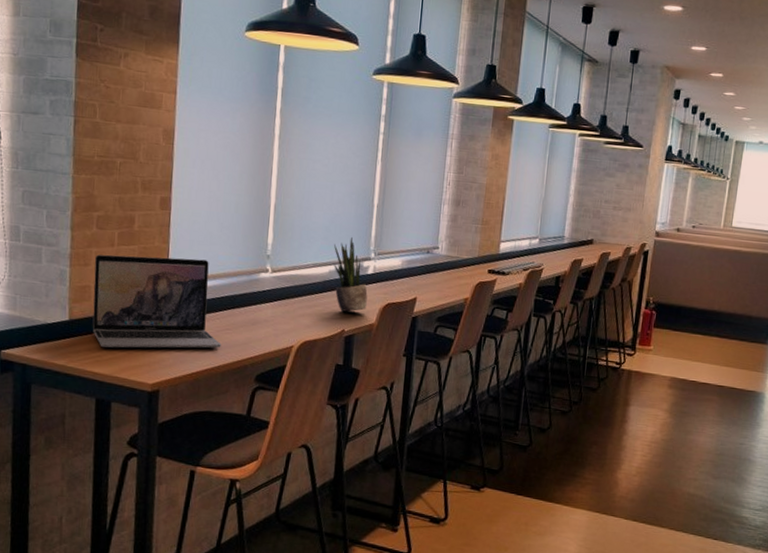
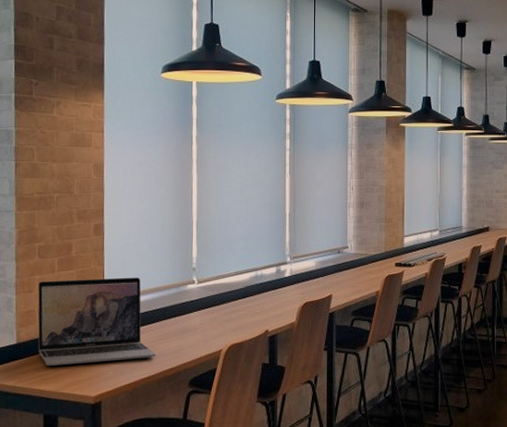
potted plant: present [334,237,368,312] -> none [253,245,287,314]

